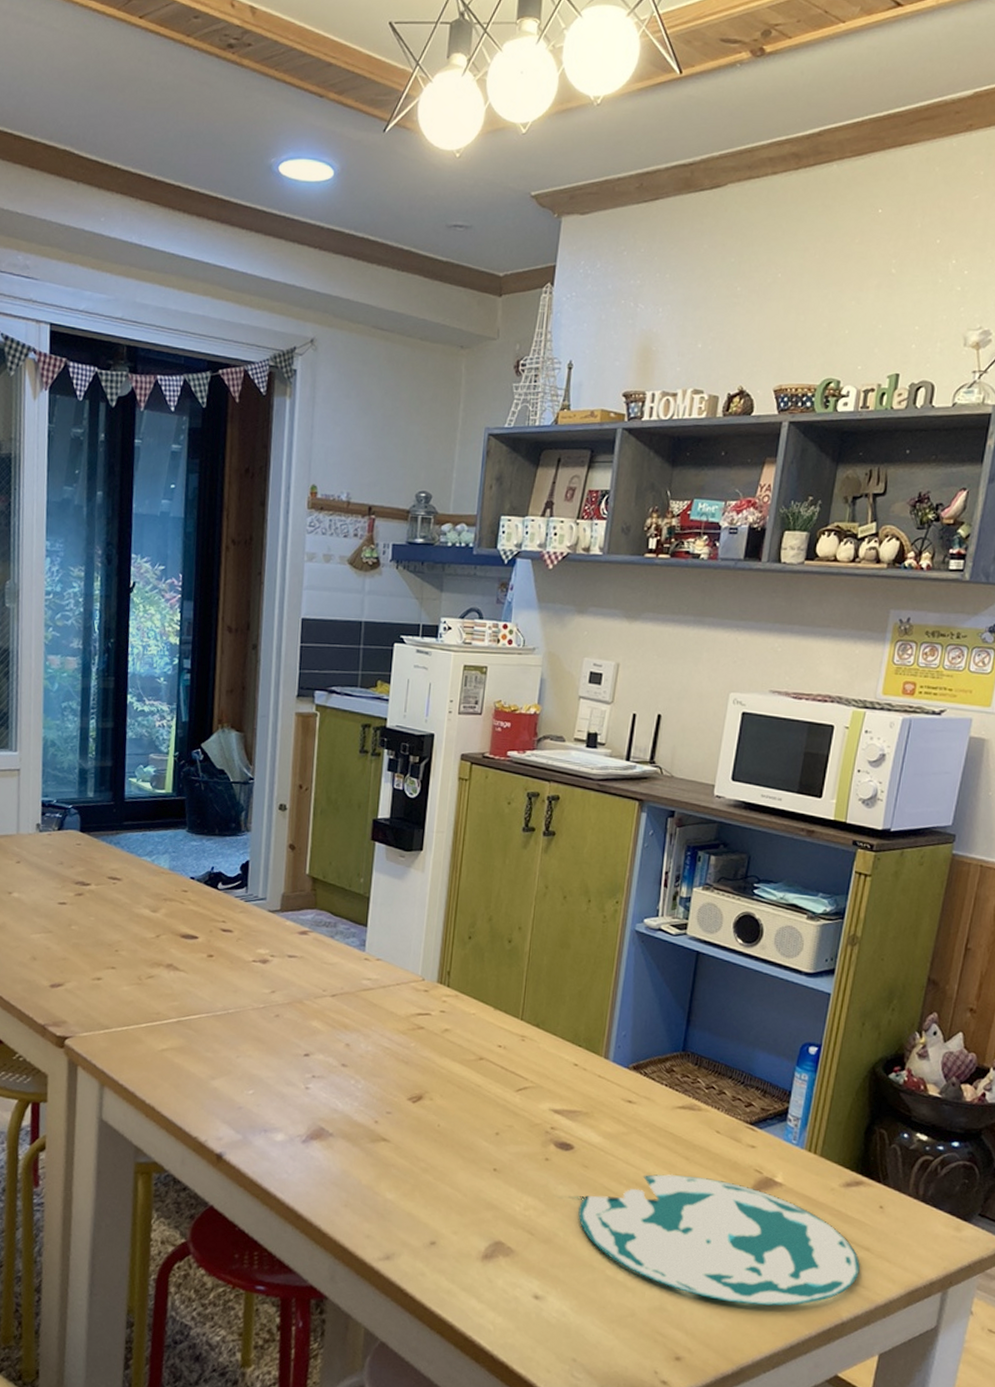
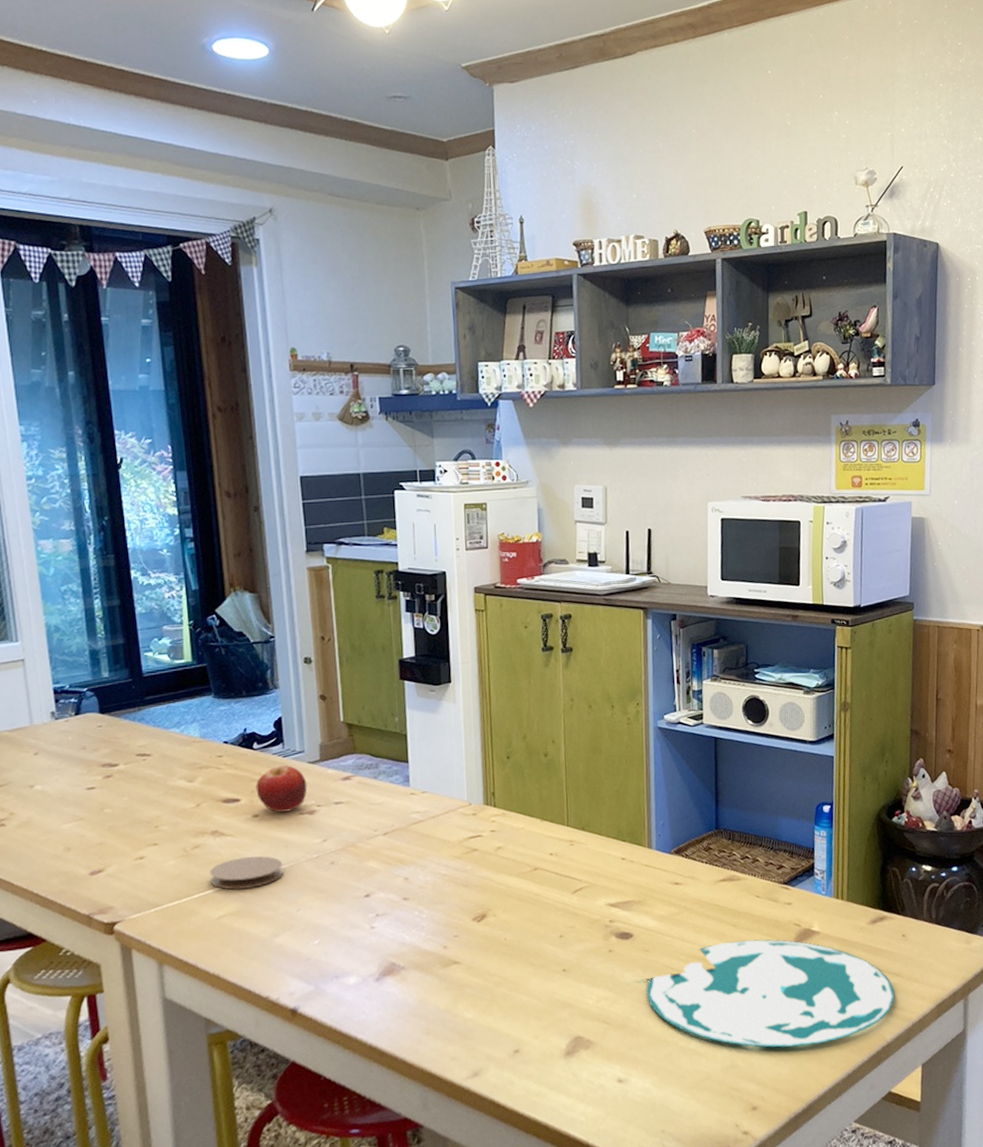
coaster: none [159,994,229,1027] -> present [209,856,283,890]
fruit: none [214,909,264,957] -> present [256,764,308,812]

